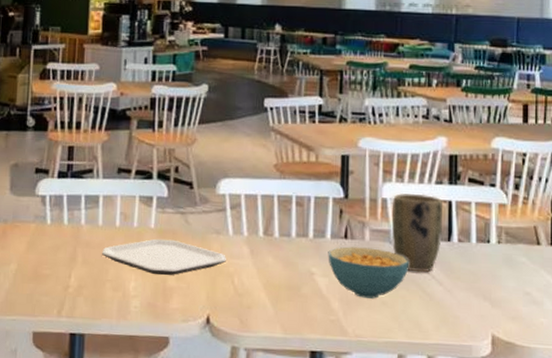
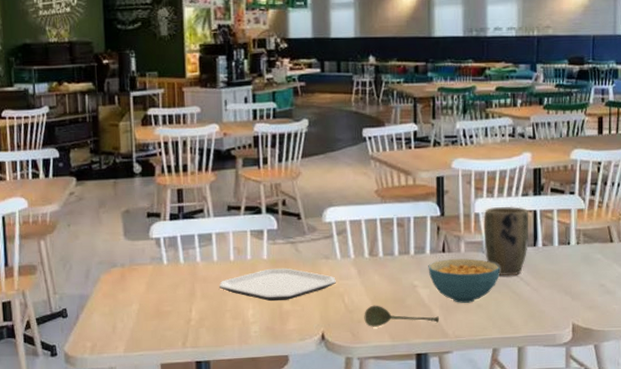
soupspoon: none [254,290,338,318] -> present [364,305,439,327]

